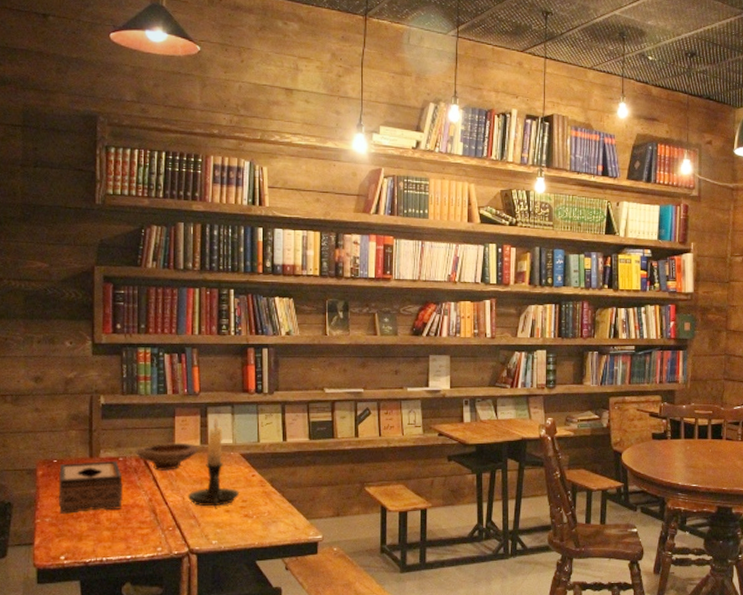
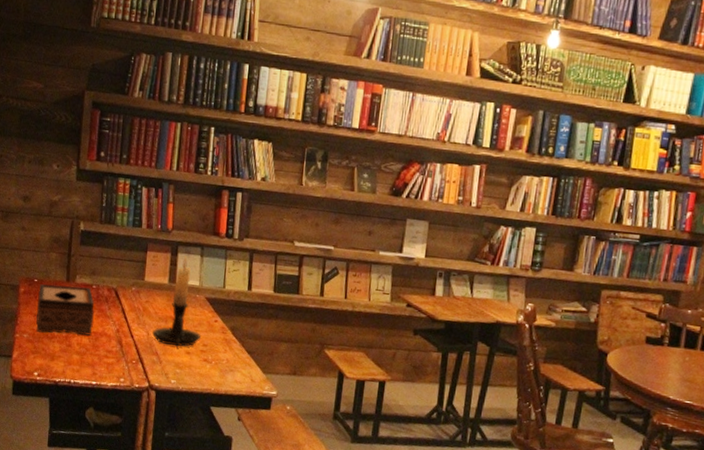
bowl: present [135,442,198,472] -> none [108,276,166,305]

